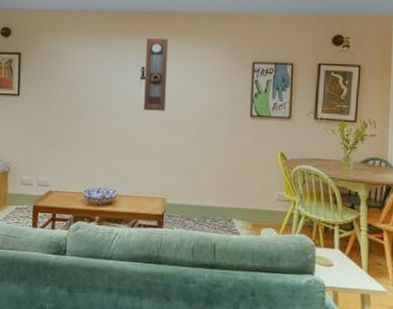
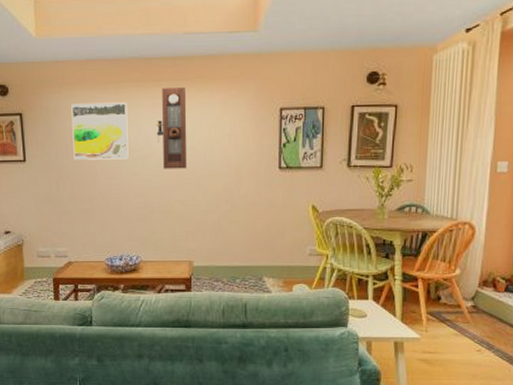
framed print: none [63,47,115,99] -> present [71,102,129,160]

